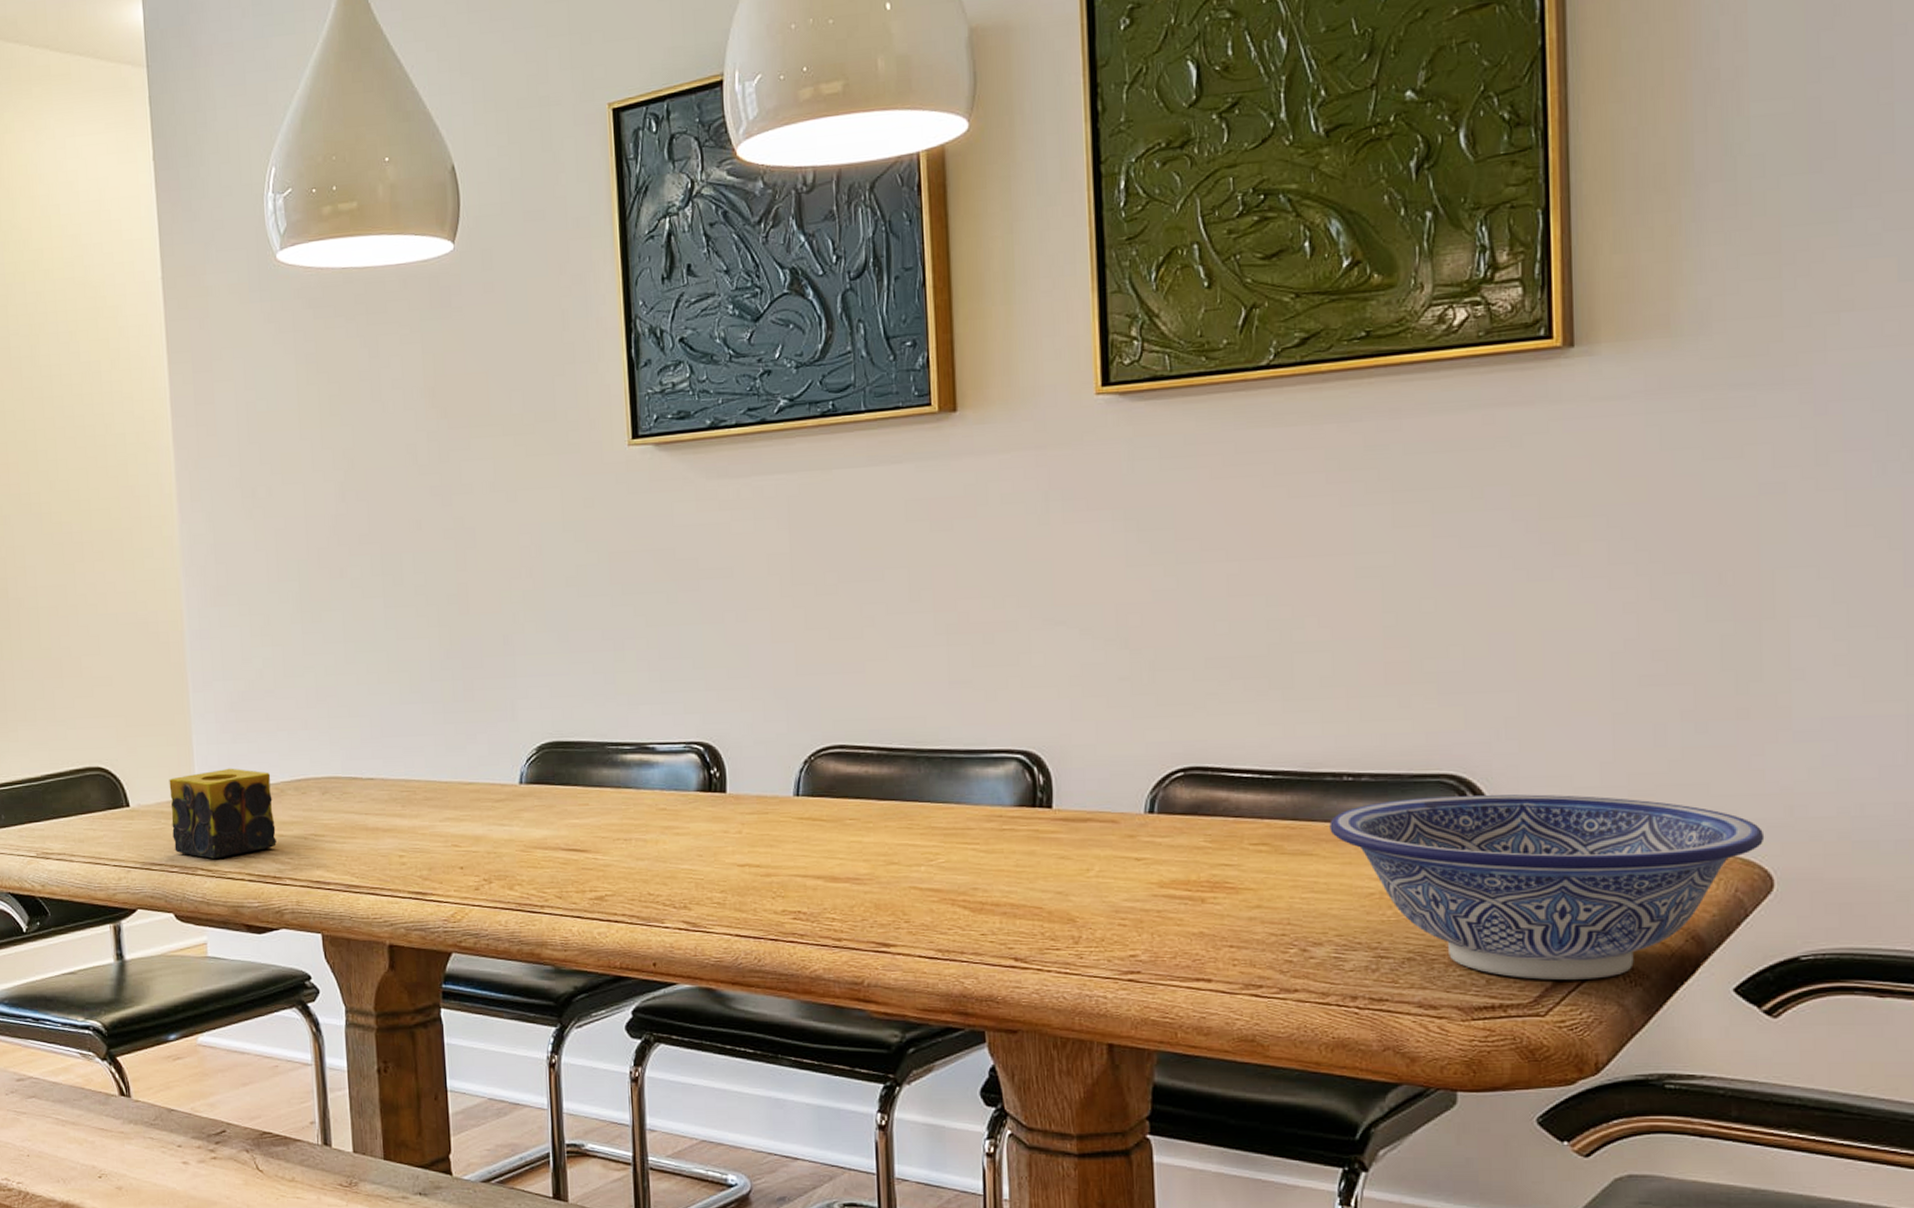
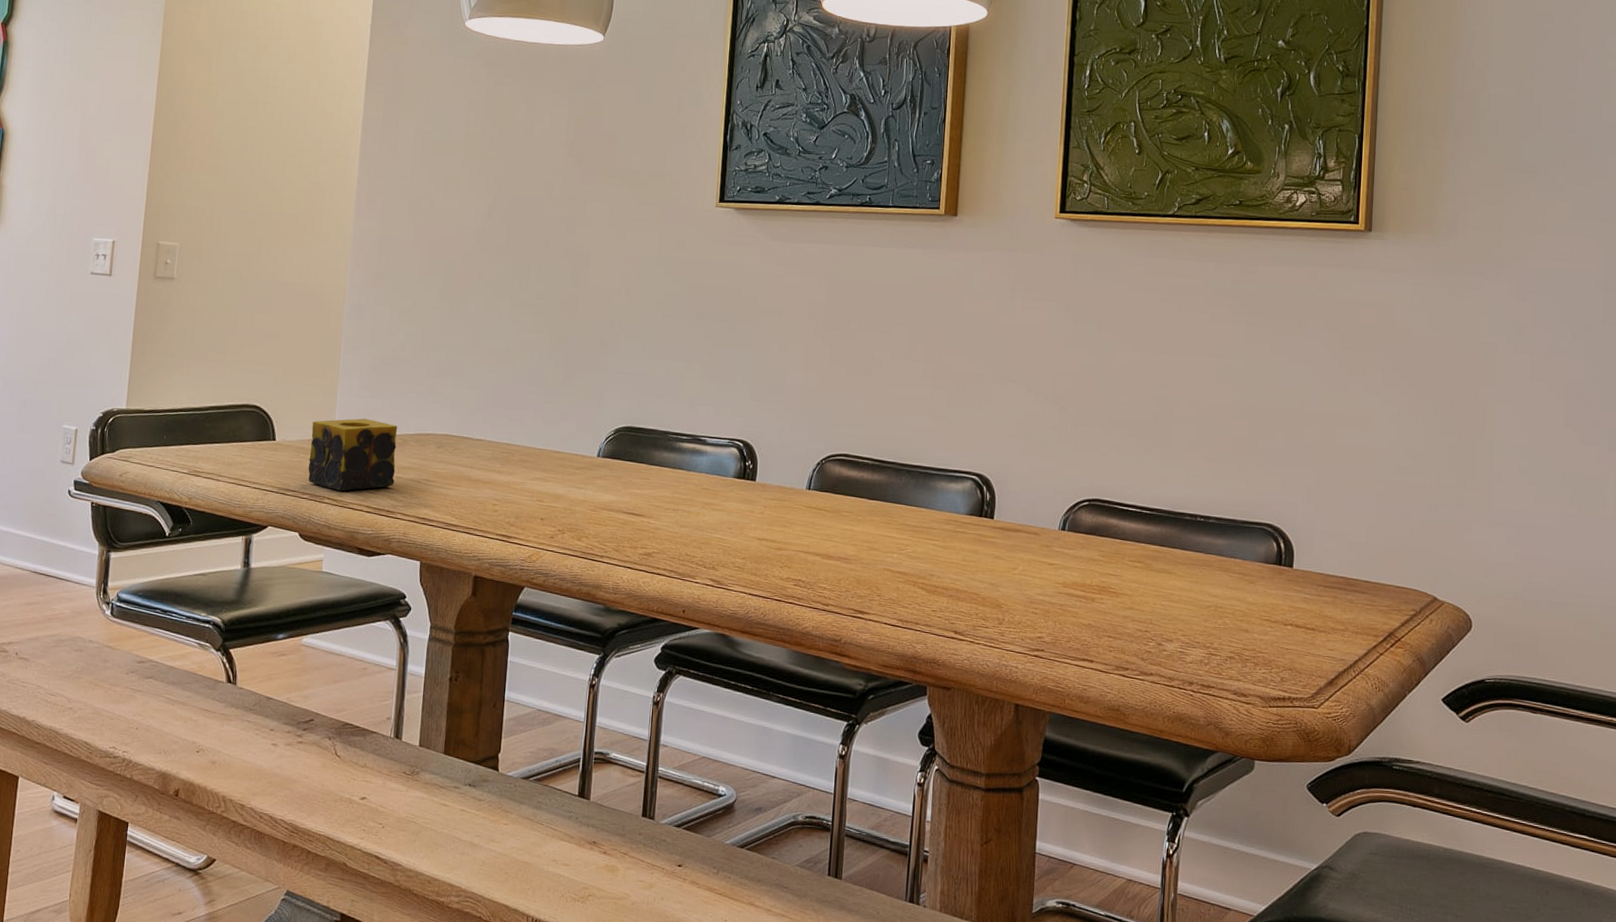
decorative bowl: present [1329,794,1765,980] -> none [1185,538,1469,684]

